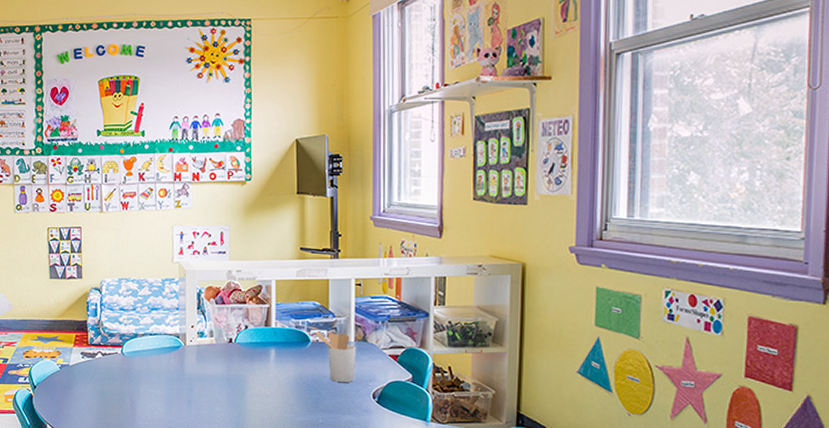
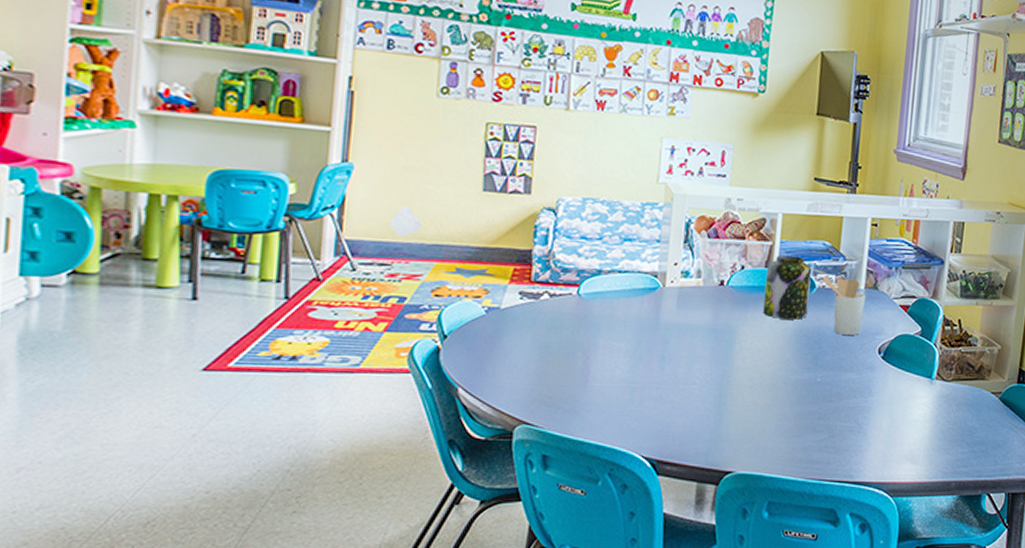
jar: none [266,315,305,370] -> present [763,255,812,320]

